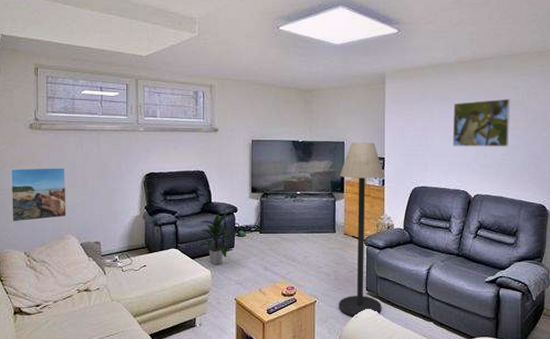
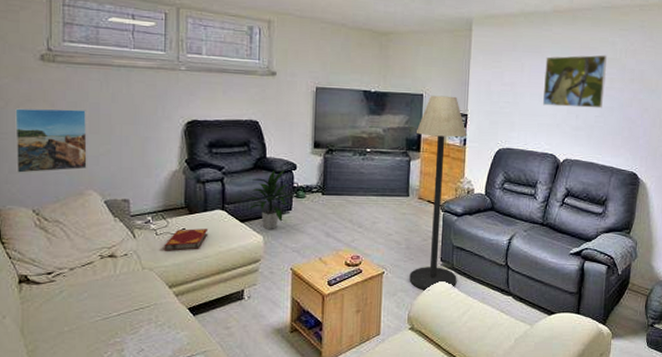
hardback book: none [129,265,165,285] -> present [164,229,209,251]

